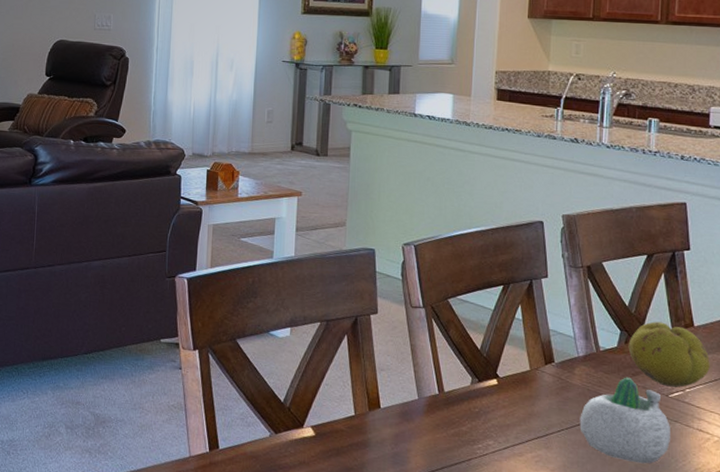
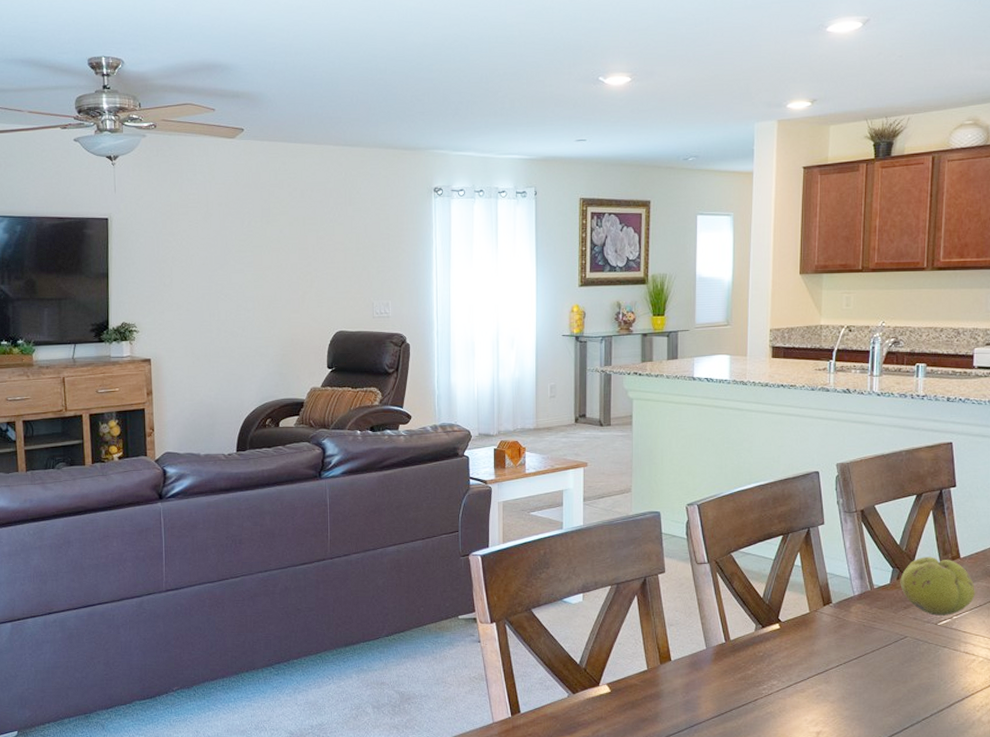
succulent planter: present [579,377,670,464] -> none [856,610,939,688]

